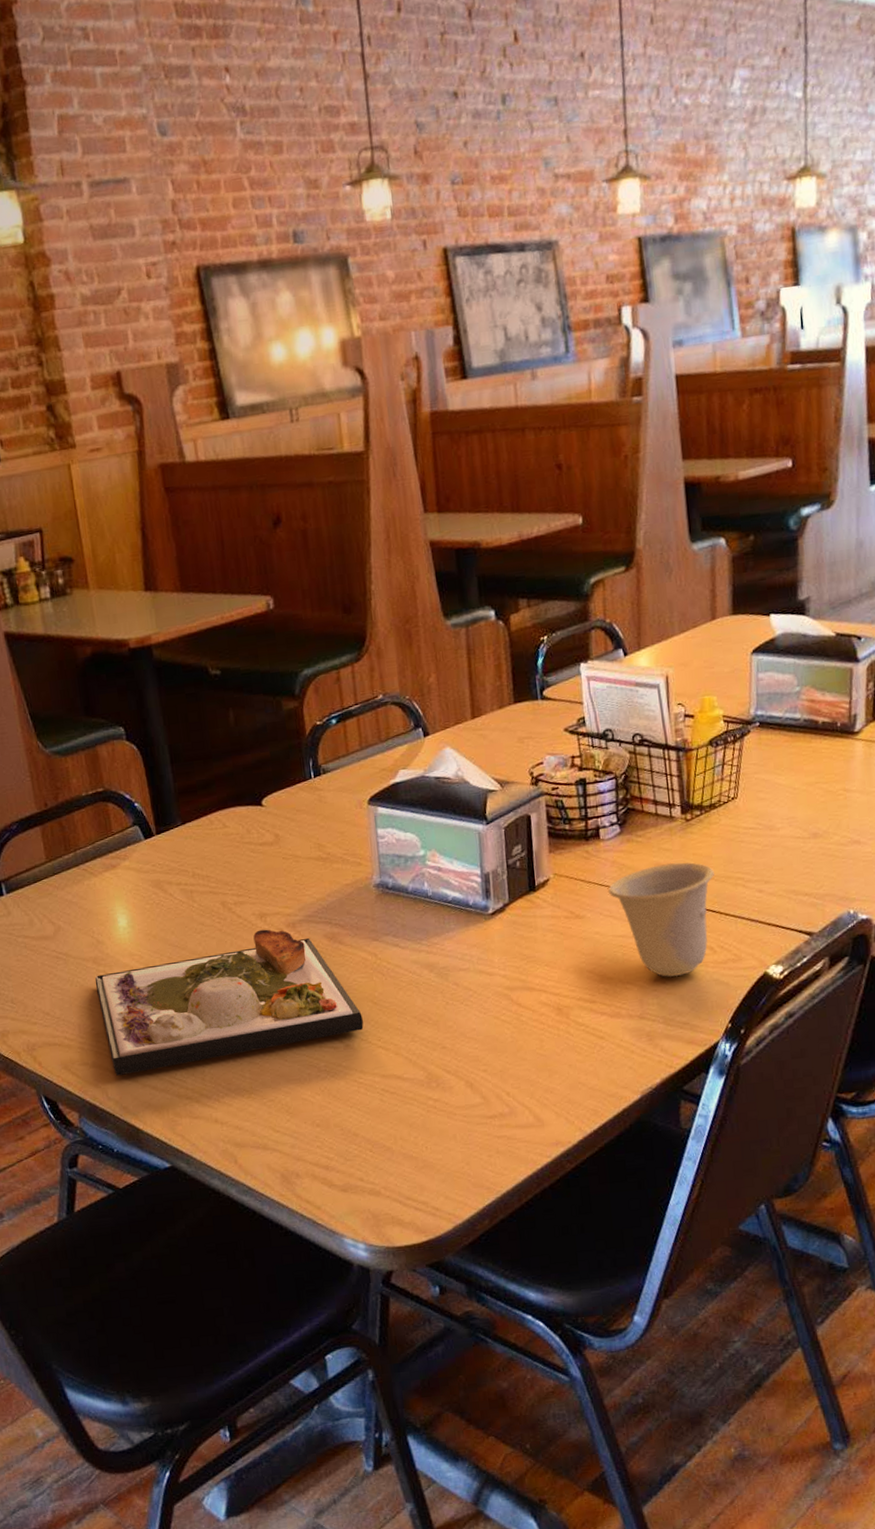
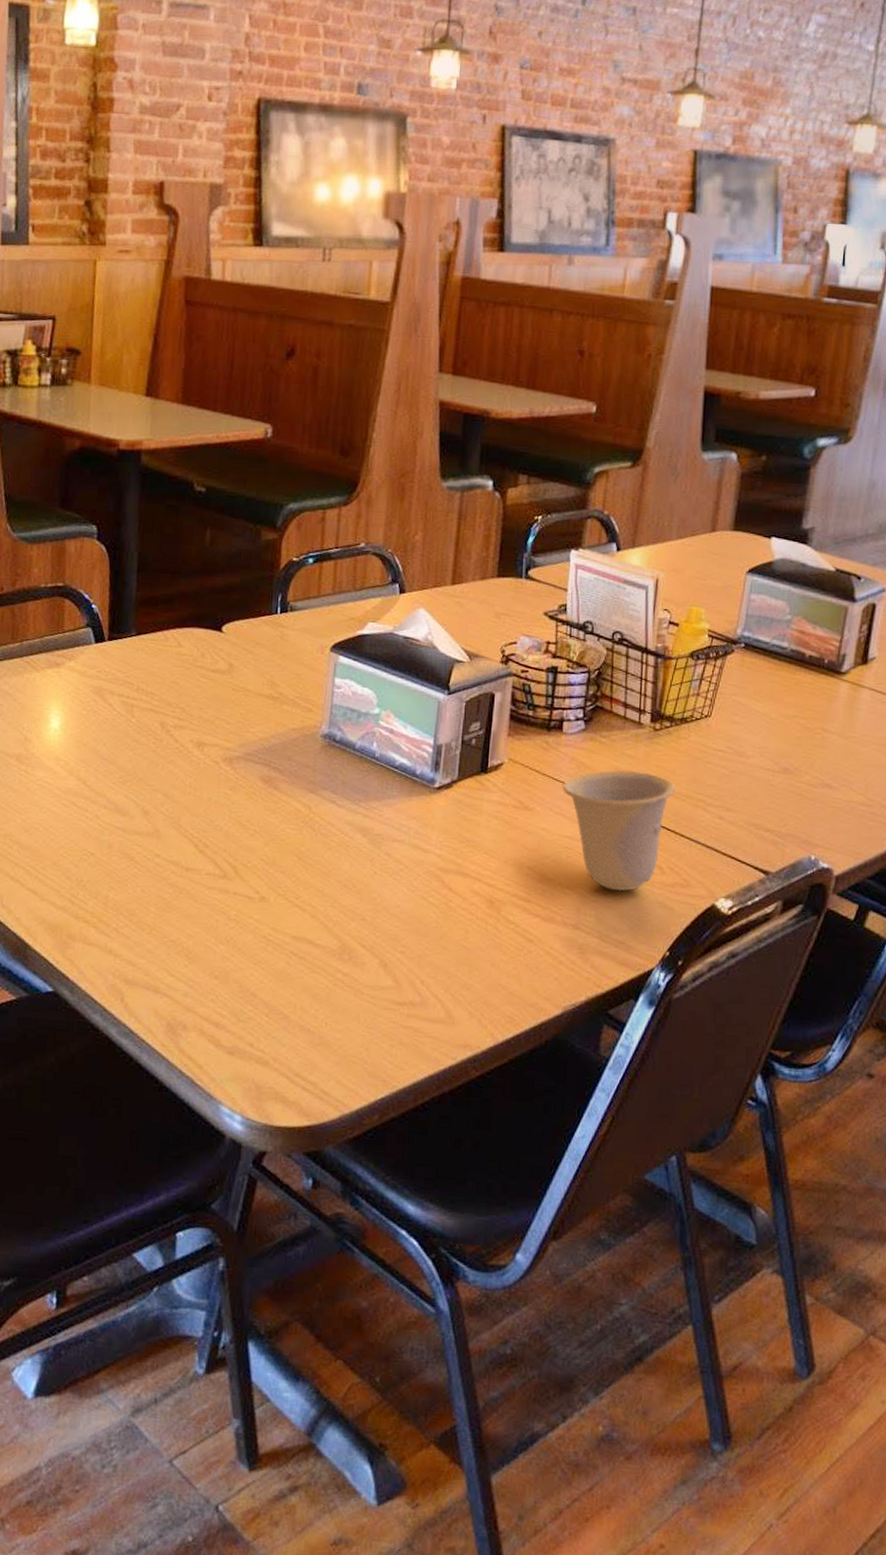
dinner plate: present [95,929,364,1076] -> none [13,758,284,885]

